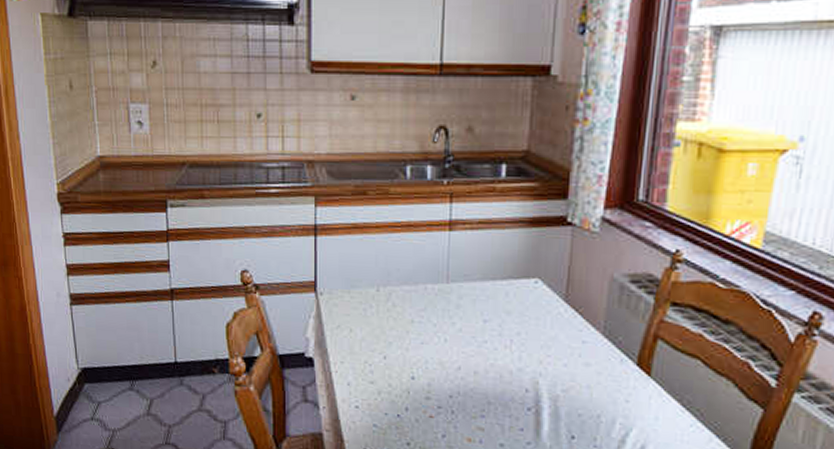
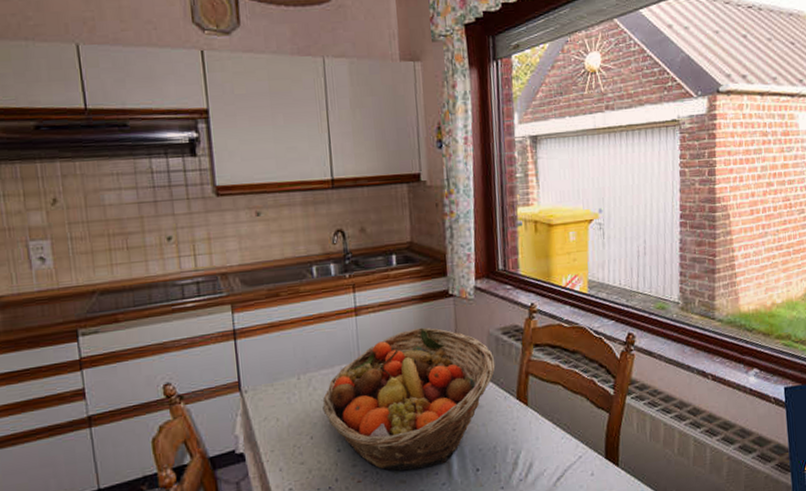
fruit basket: none [400,256,615,421] -> present [322,327,496,471]

